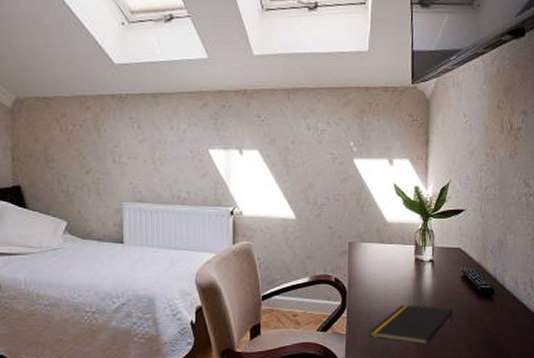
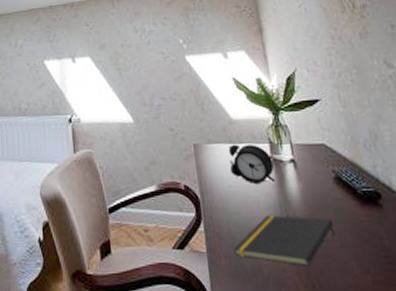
alarm clock: none [377,244,416,278] -> present [228,144,276,184]

